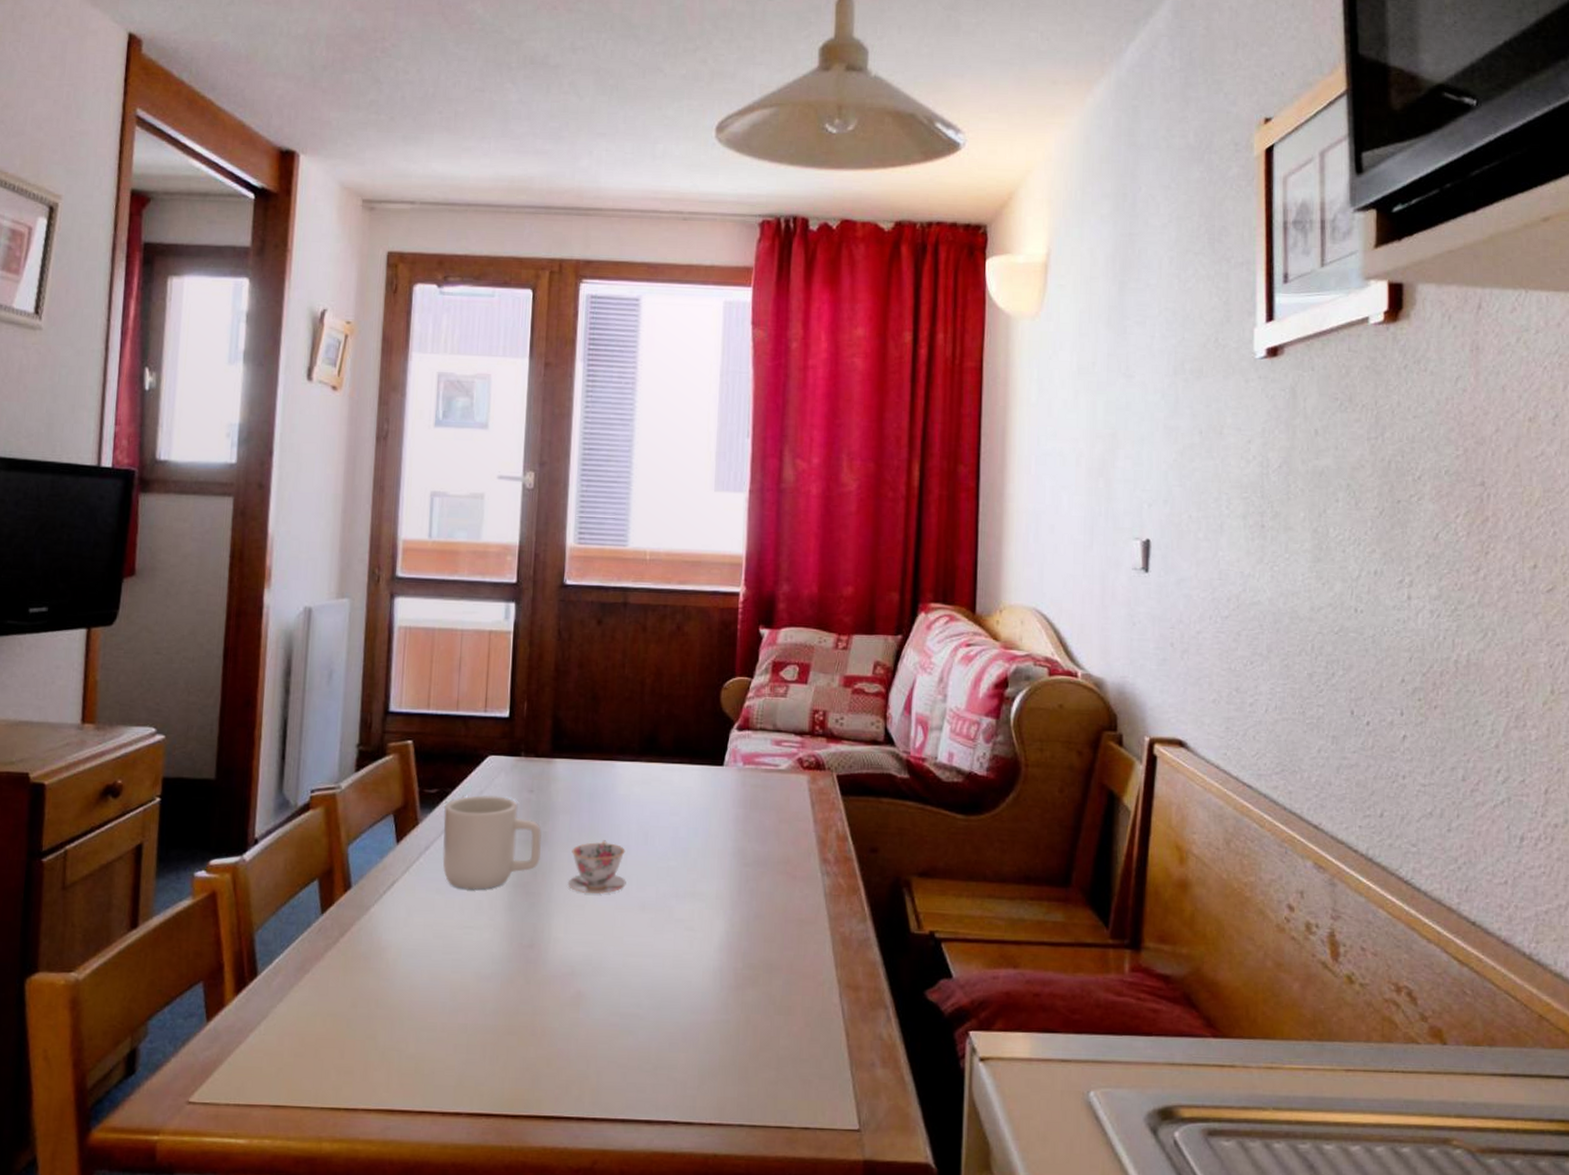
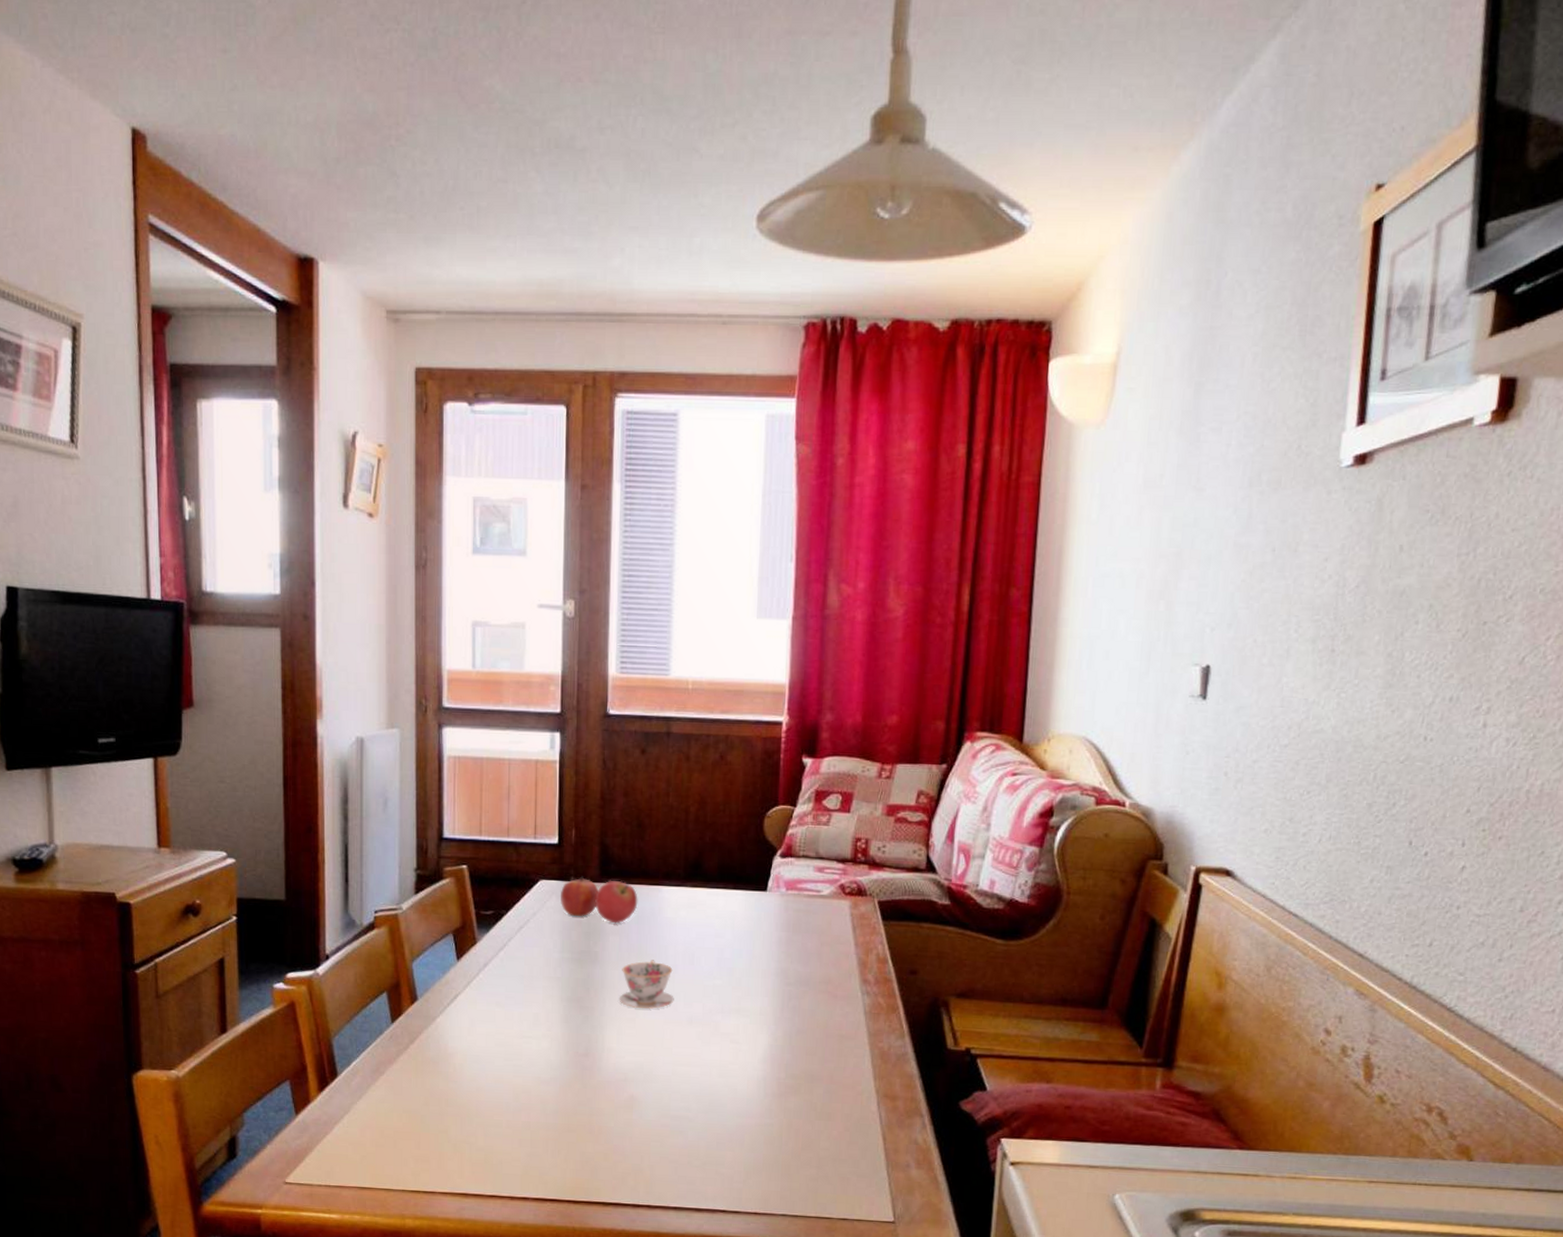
mug: present [442,795,542,890] -> none [500,917,593,1003]
fruit: none [509,752,549,794] -> present [561,877,598,916]
fruit: none [545,755,591,801] -> present [595,880,638,923]

